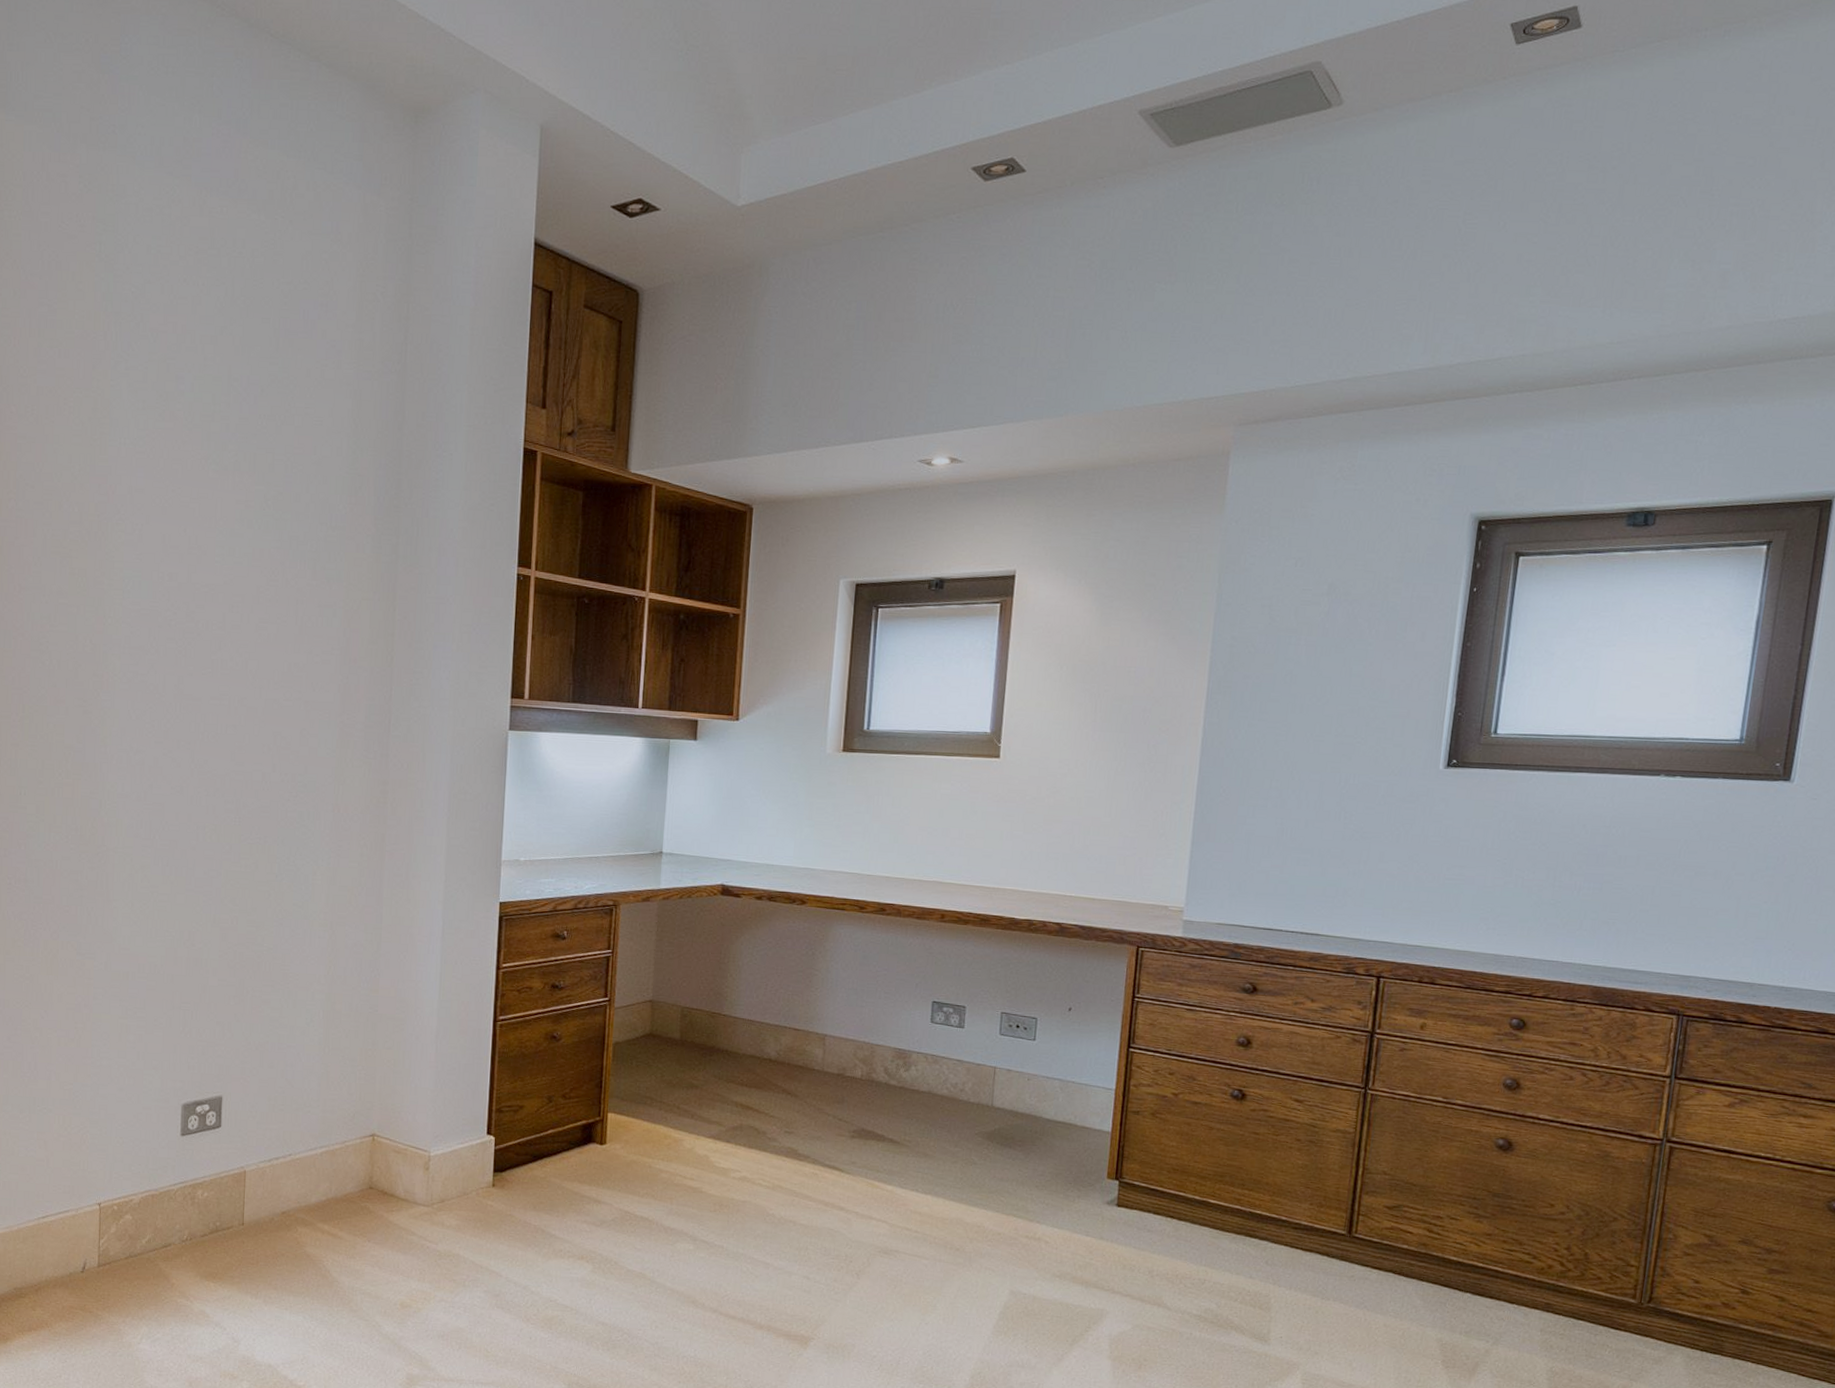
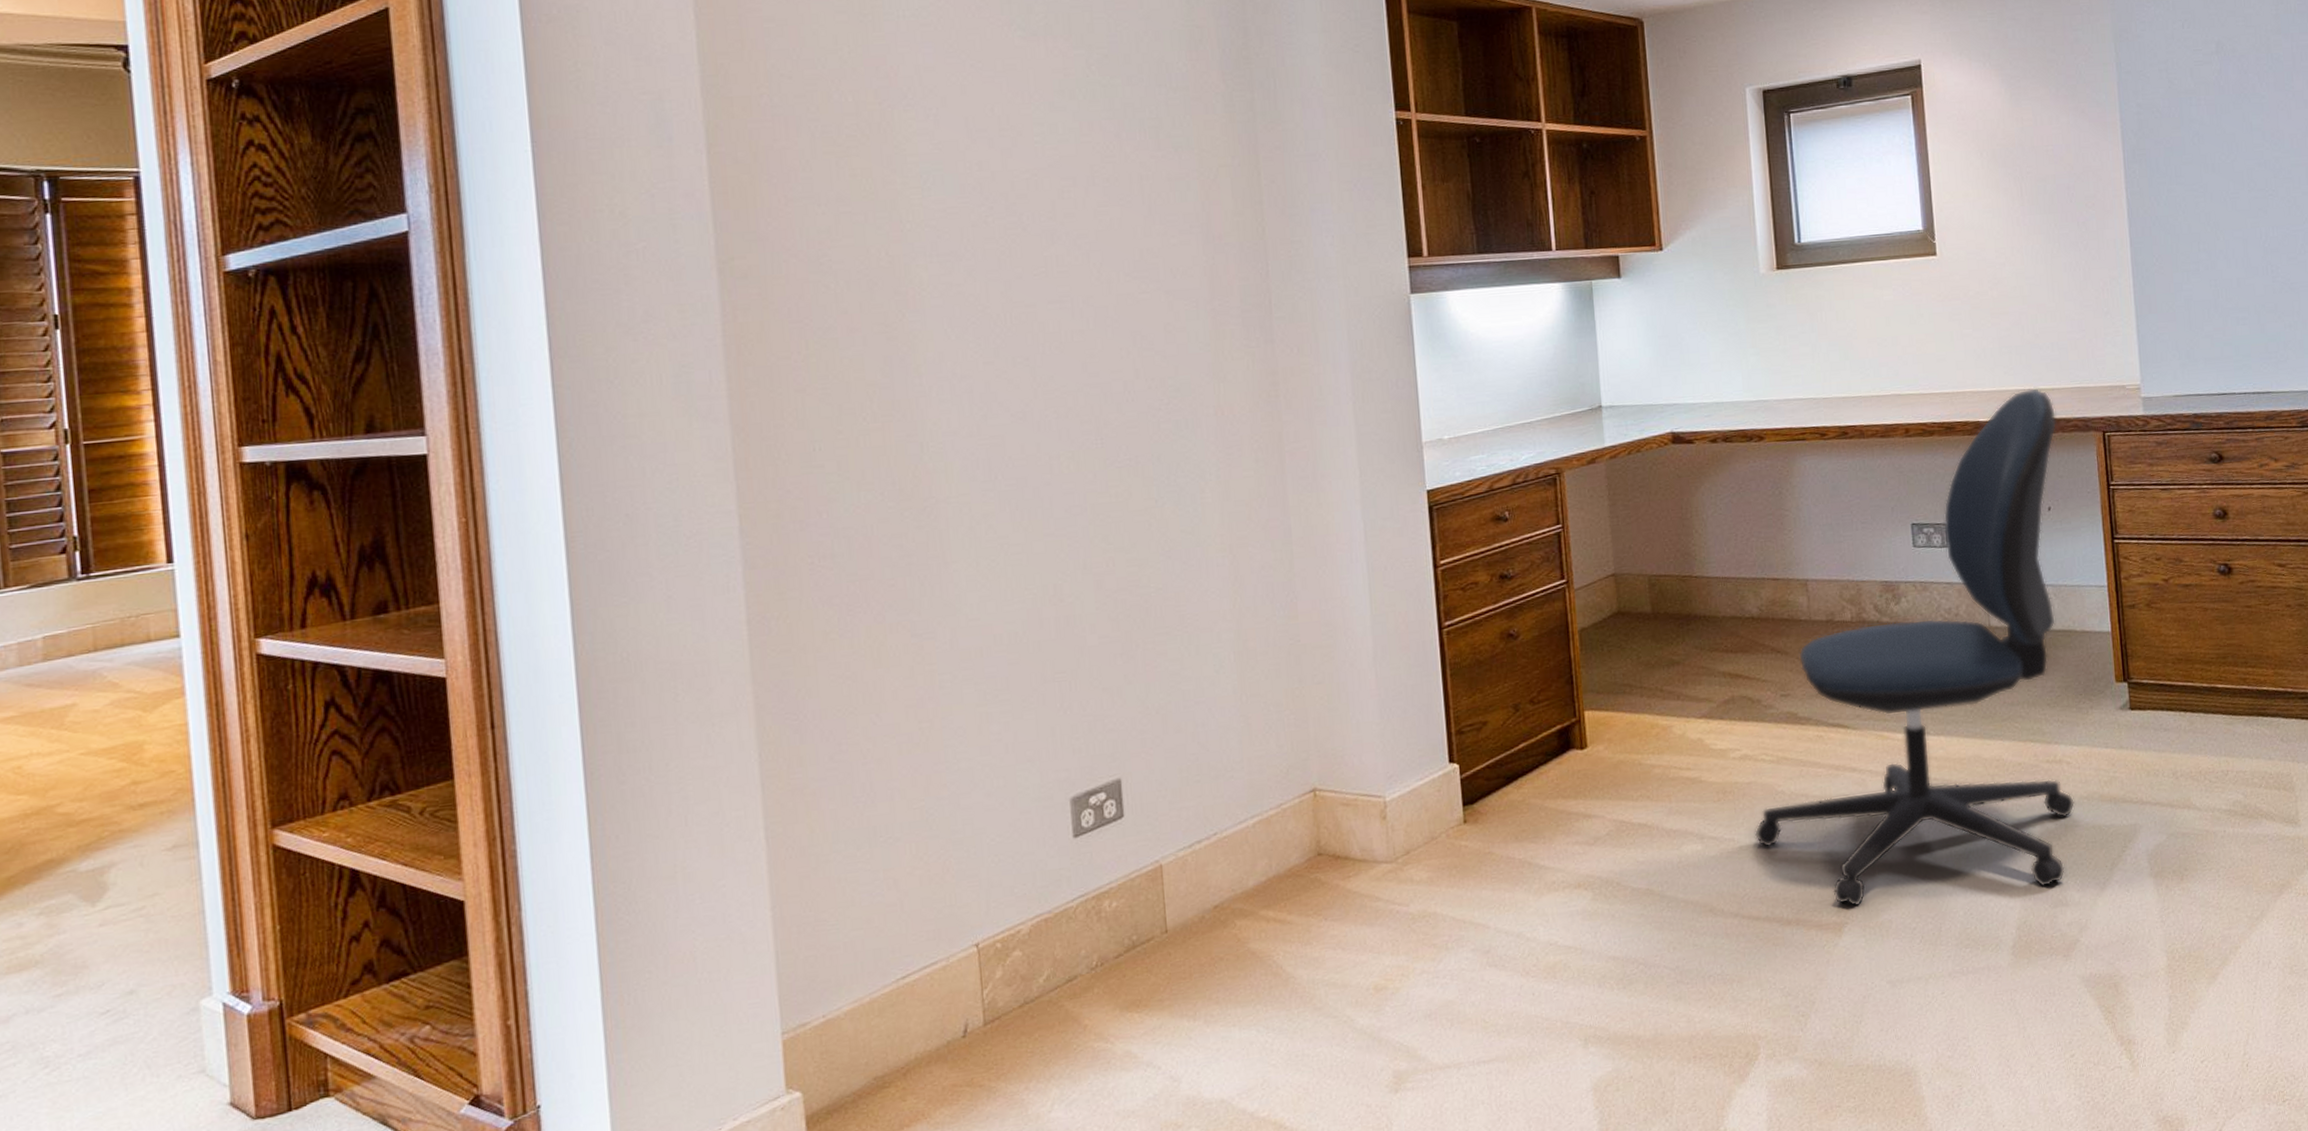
office chair: none [742,894,1093,1347] -> present [1755,387,2075,907]

